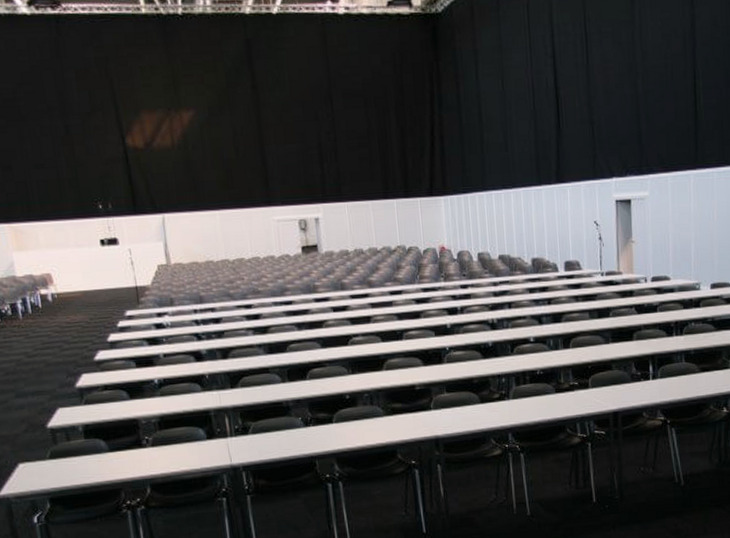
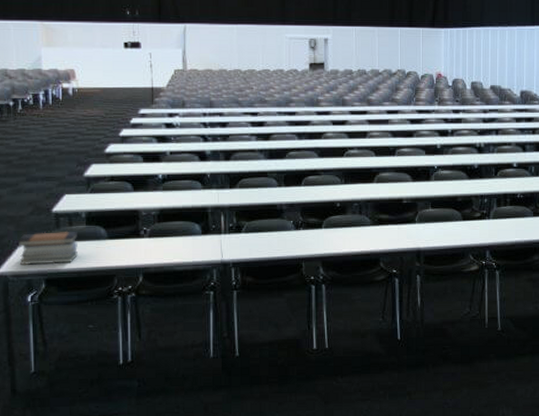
book stack: none [15,446,80,485] -> present [17,231,78,265]

